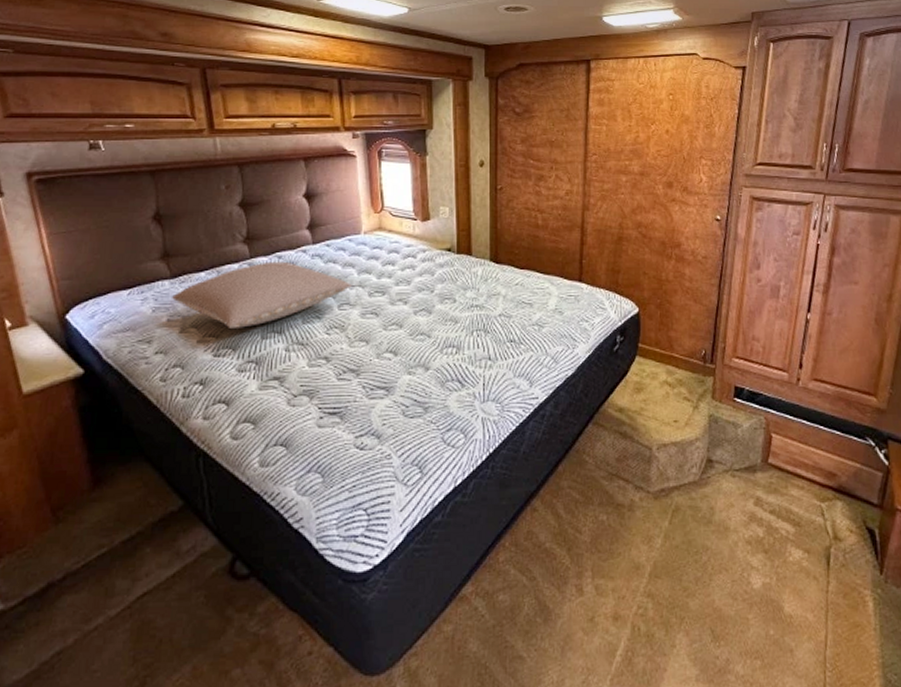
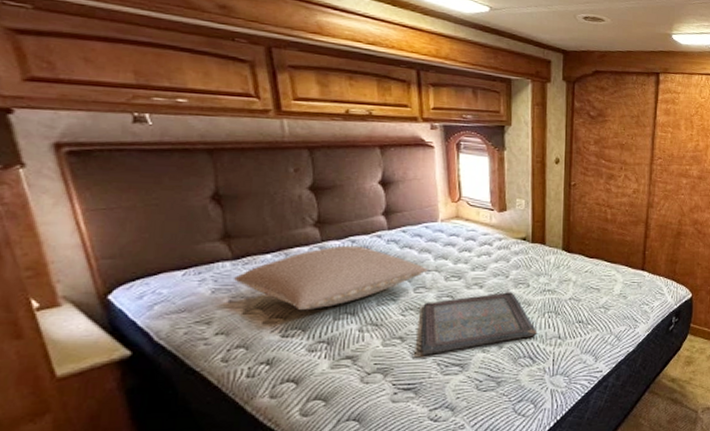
serving tray: none [346,308,466,378] -> present [421,292,537,356]

